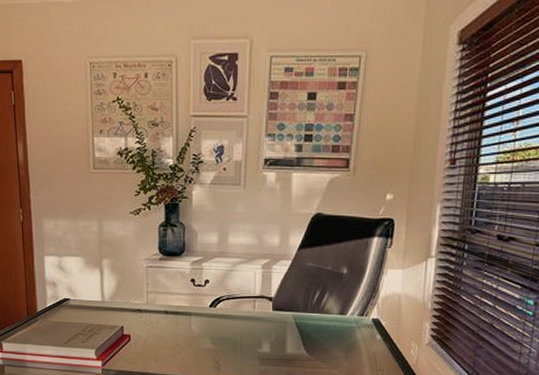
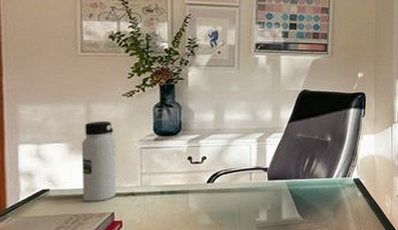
water bottle: none [95,237,125,314] -> present [81,120,116,202]

